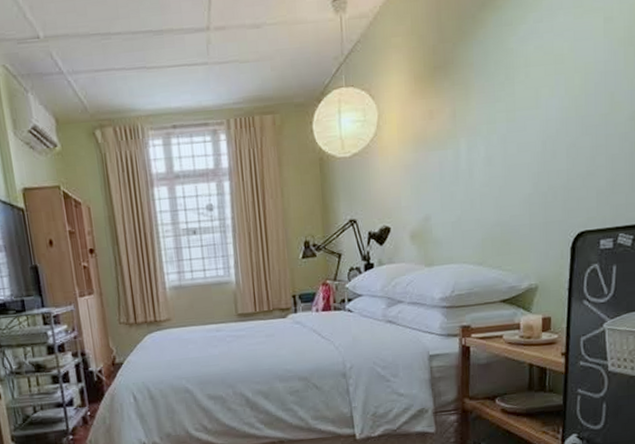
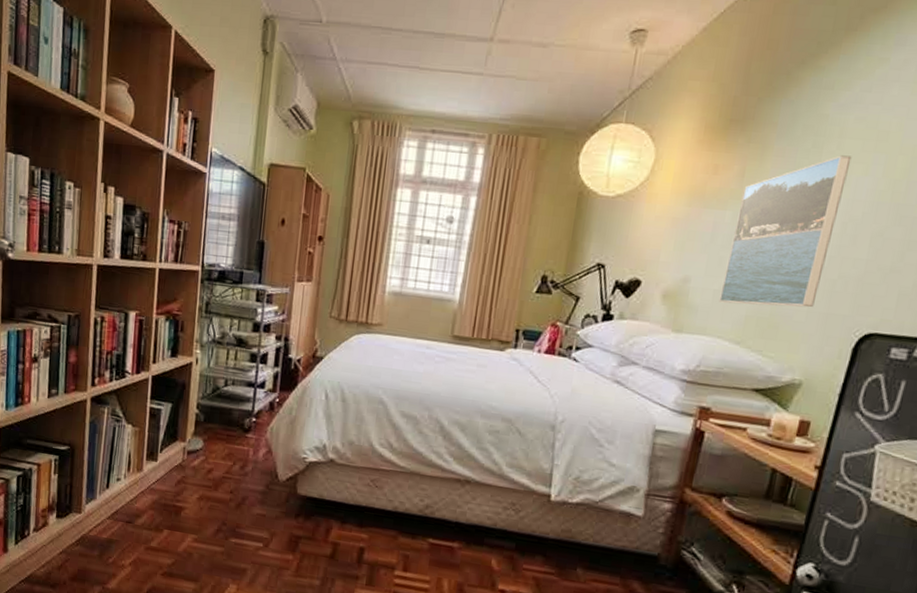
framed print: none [457,81,539,232] -> present [719,155,852,308]

